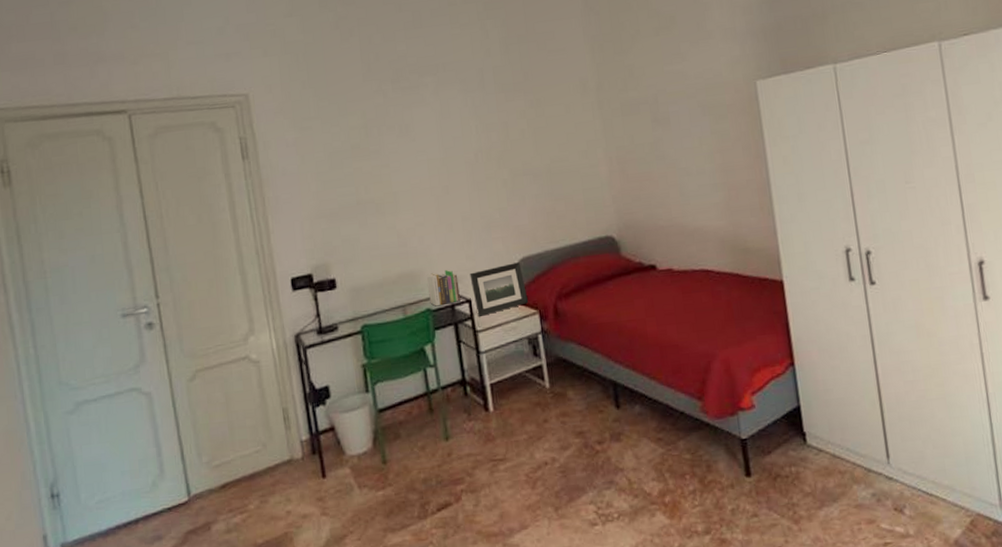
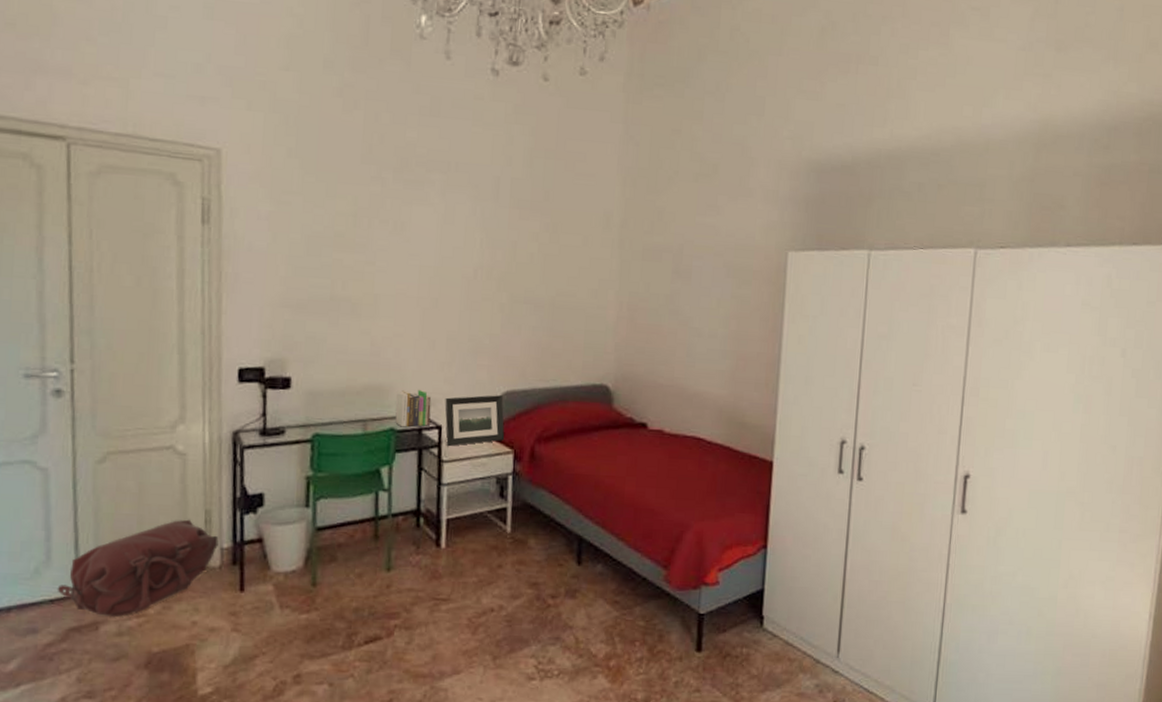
duffel bag: none [172,419,298,517] -> present [57,519,219,617]

